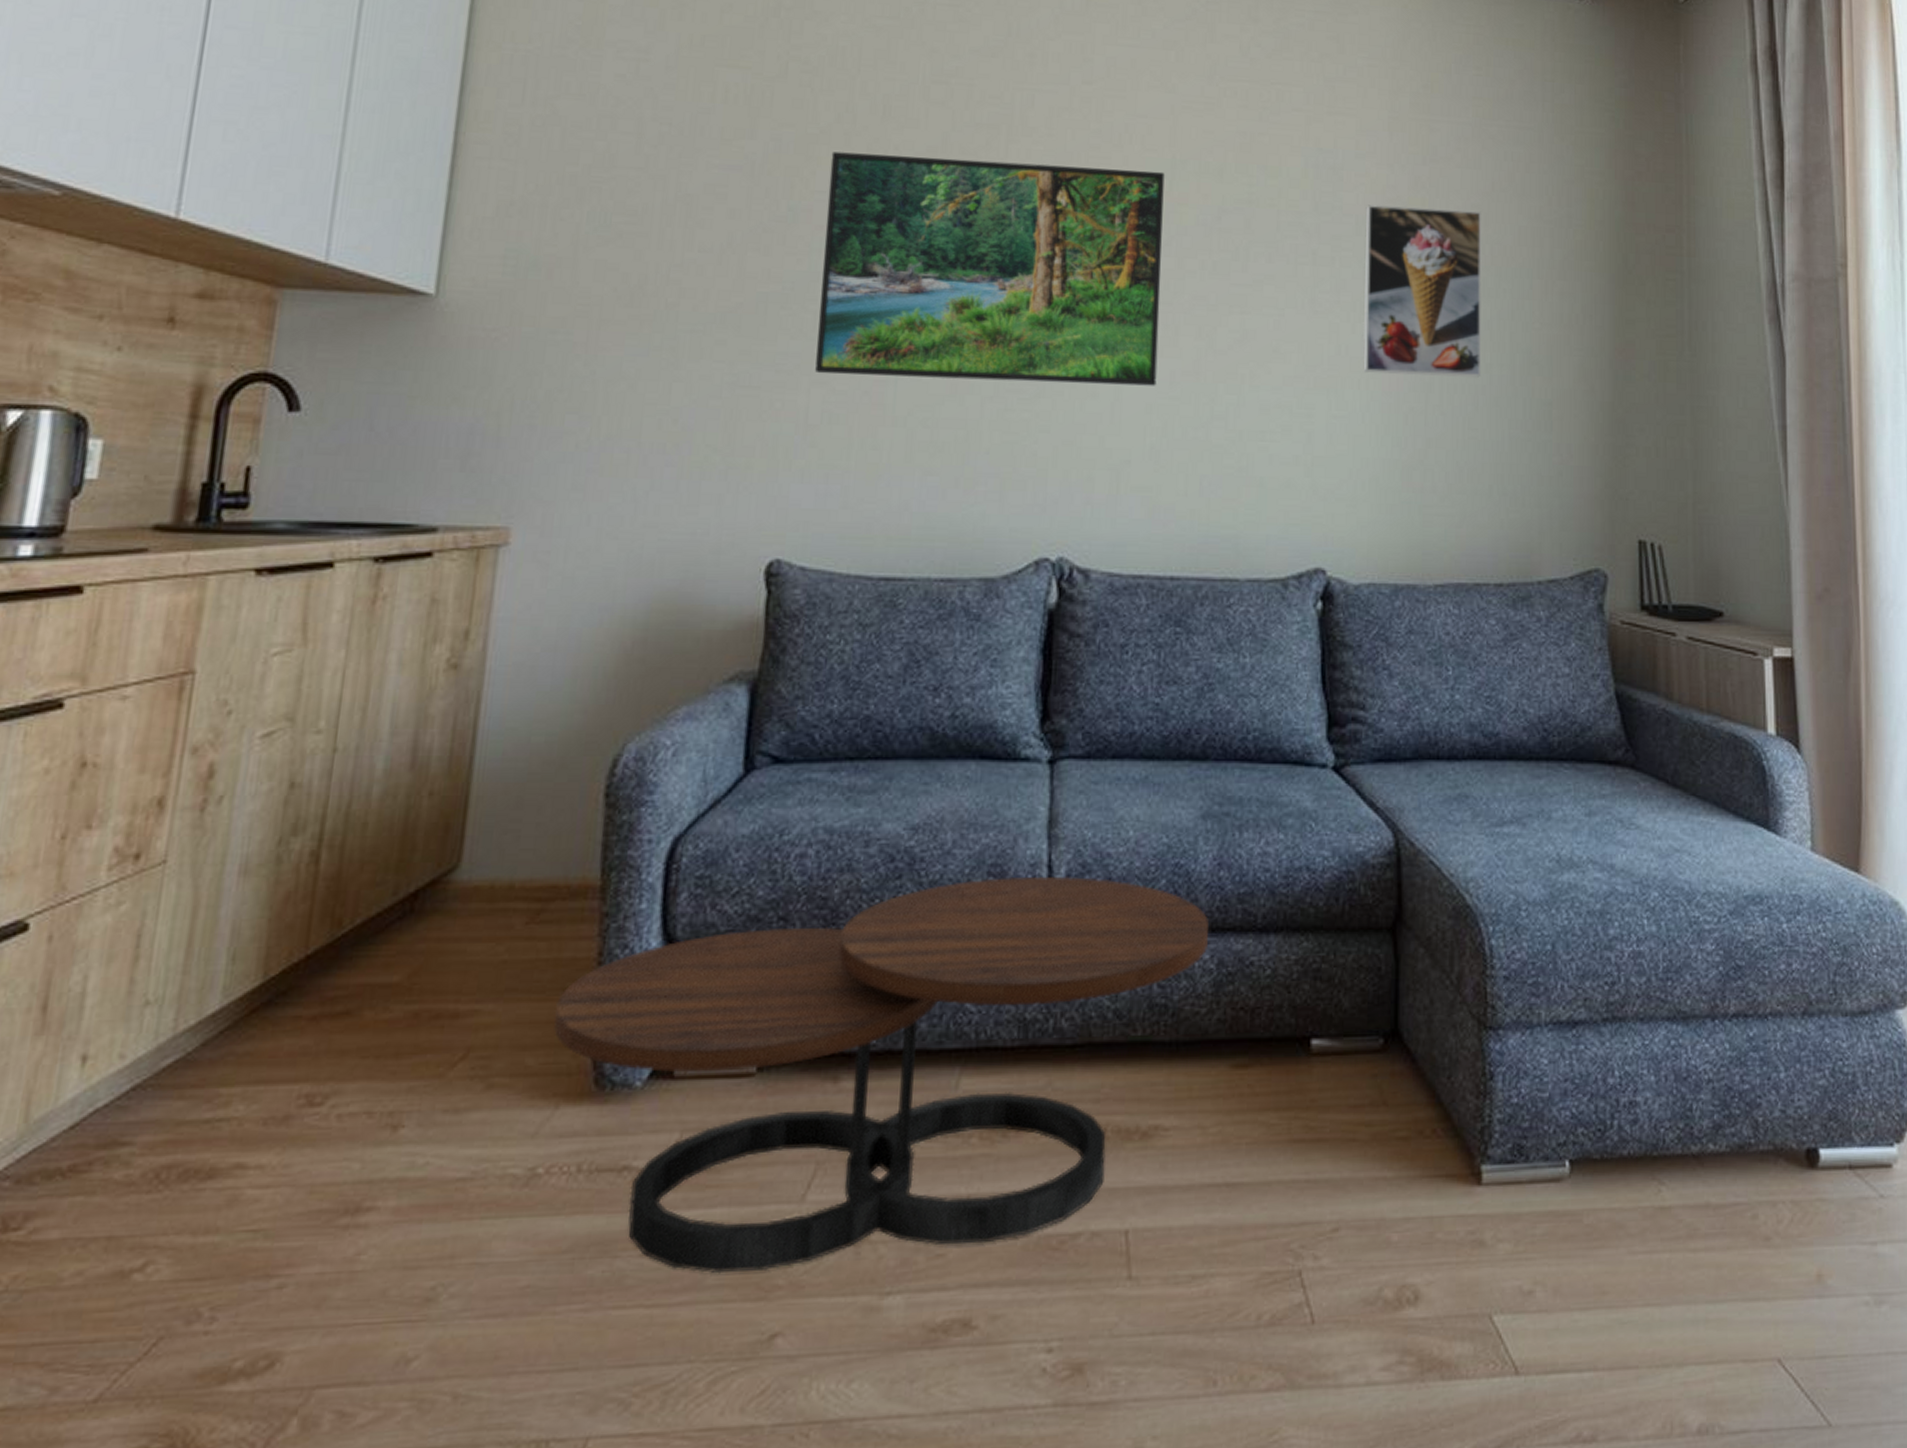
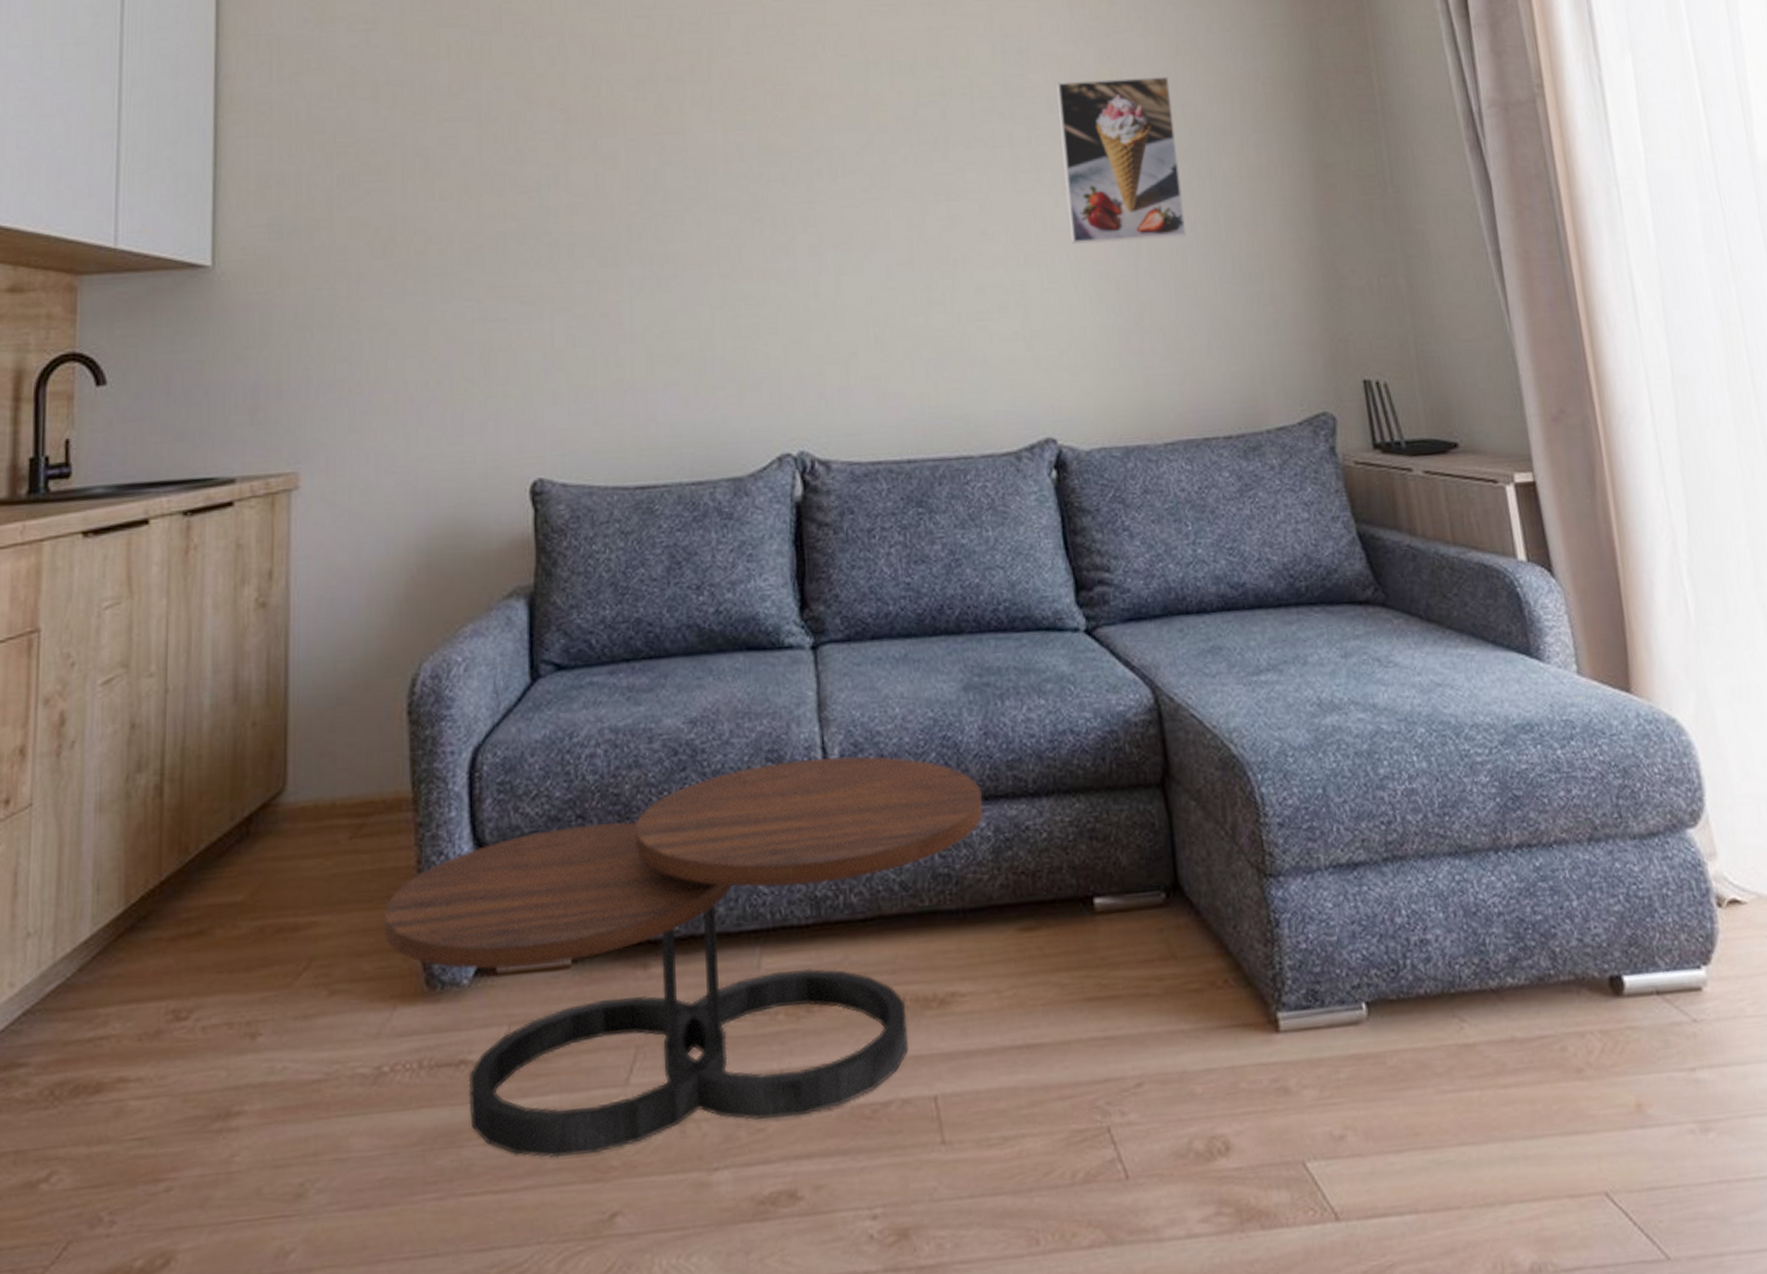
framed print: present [815,152,1165,386] -> none [549,74,874,301]

